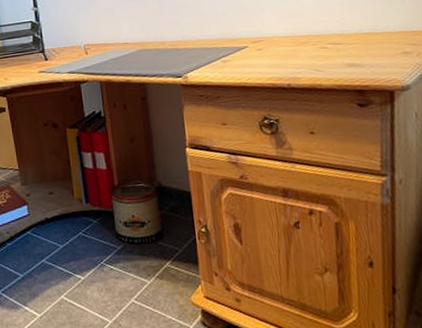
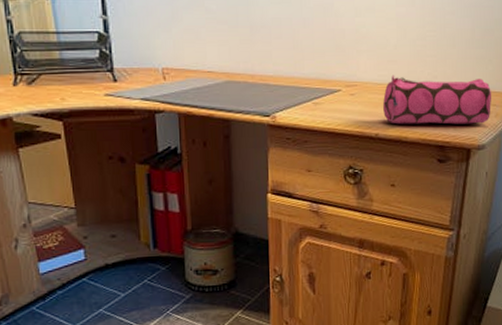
pencil case: none [291,20,412,73] -> present [383,75,491,124]

